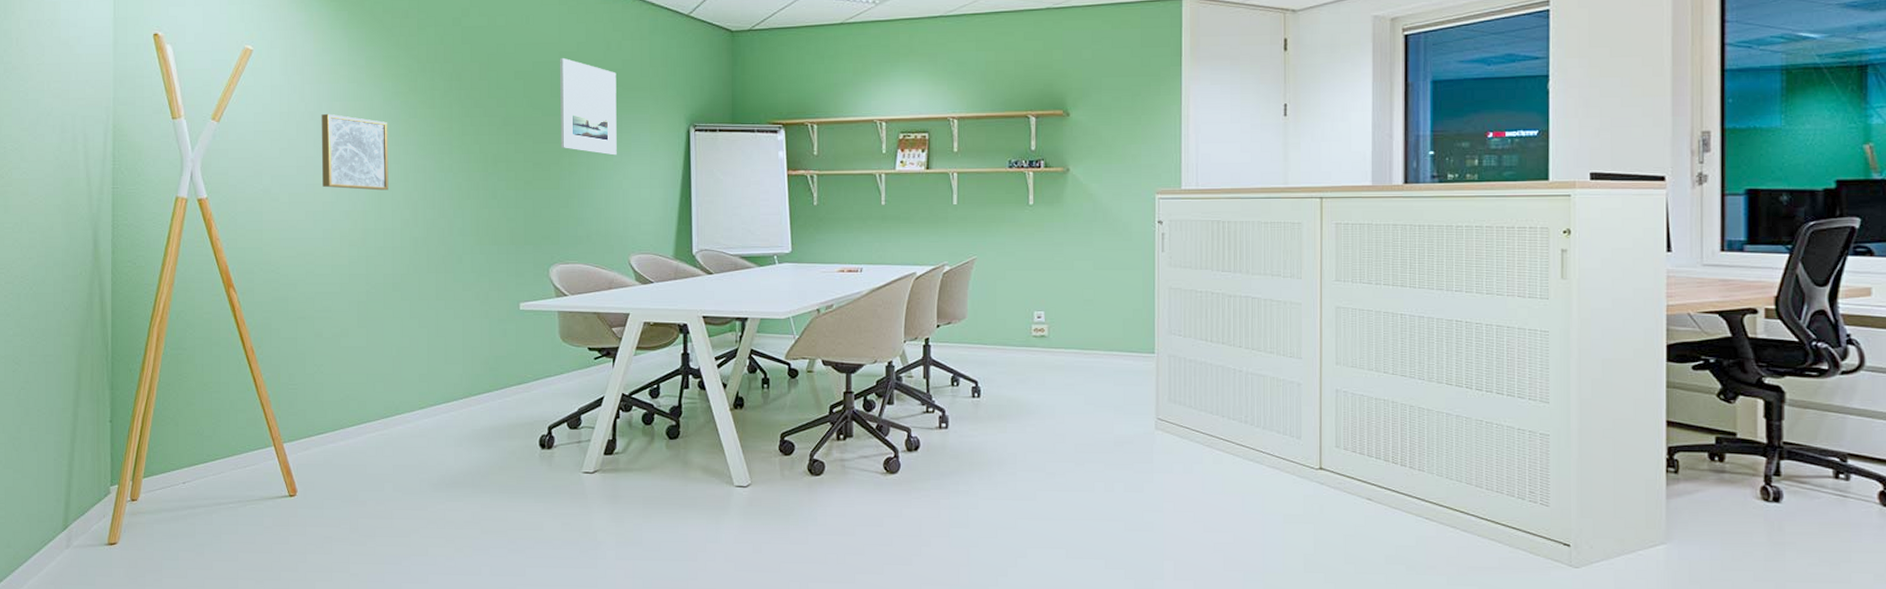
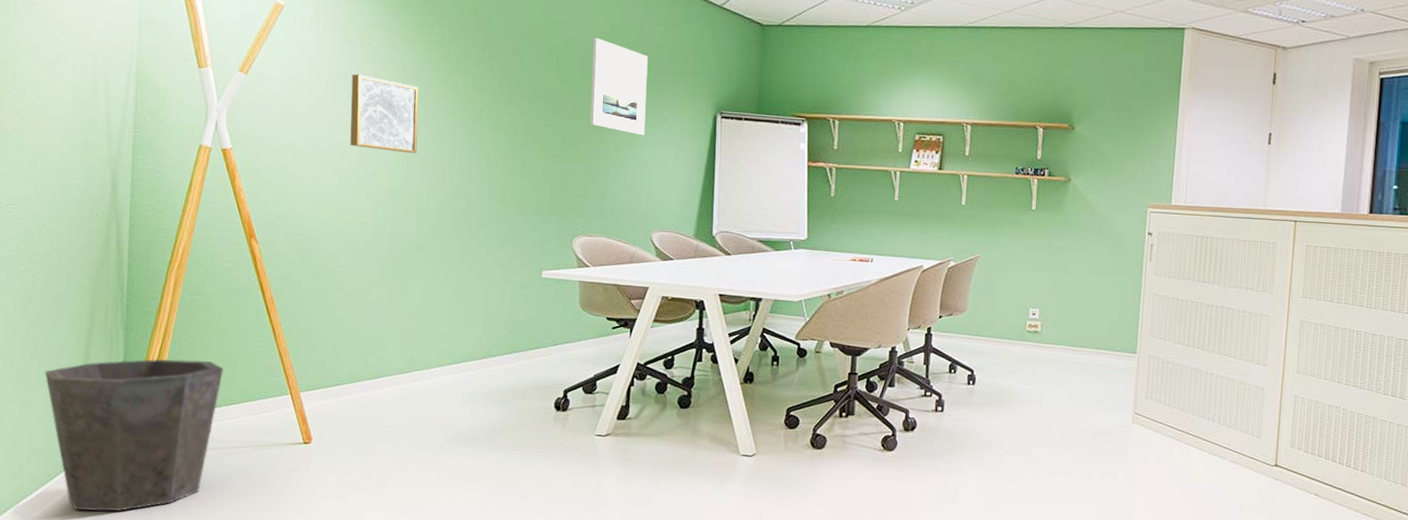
waste bin: none [35,415,207,577] -> present [45,358,223,512]

